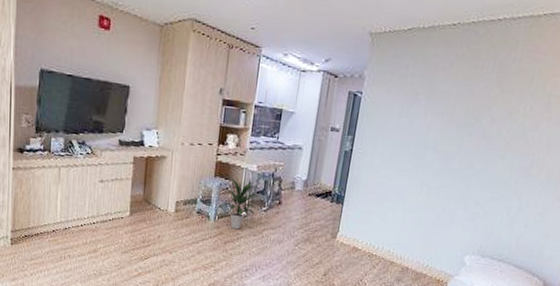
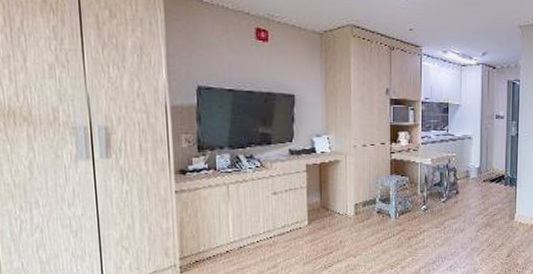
indoor plant: present [221,178,259,230] -> none [401,174,436,224]

